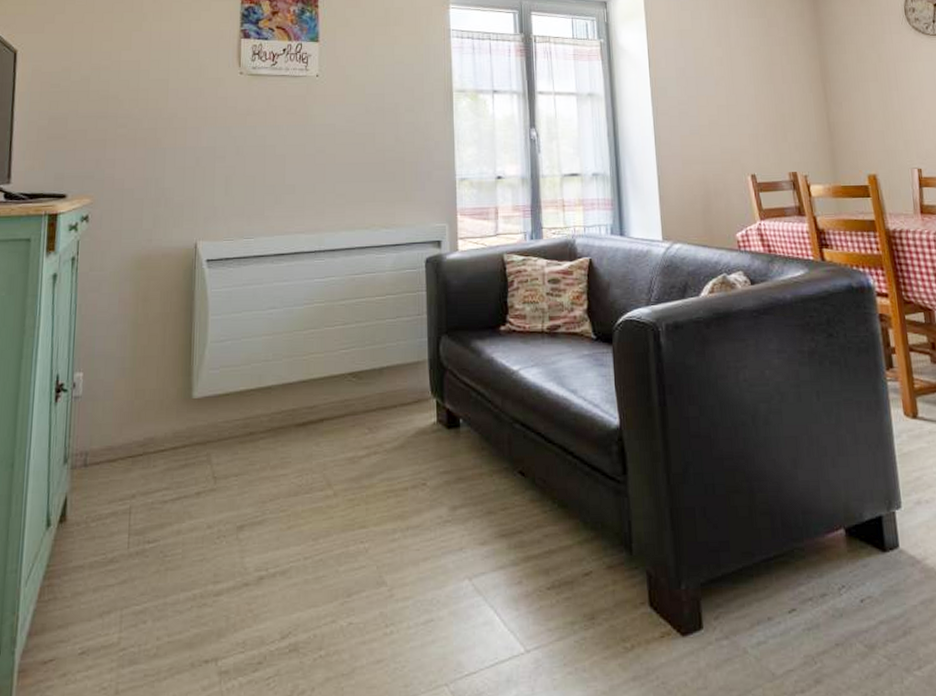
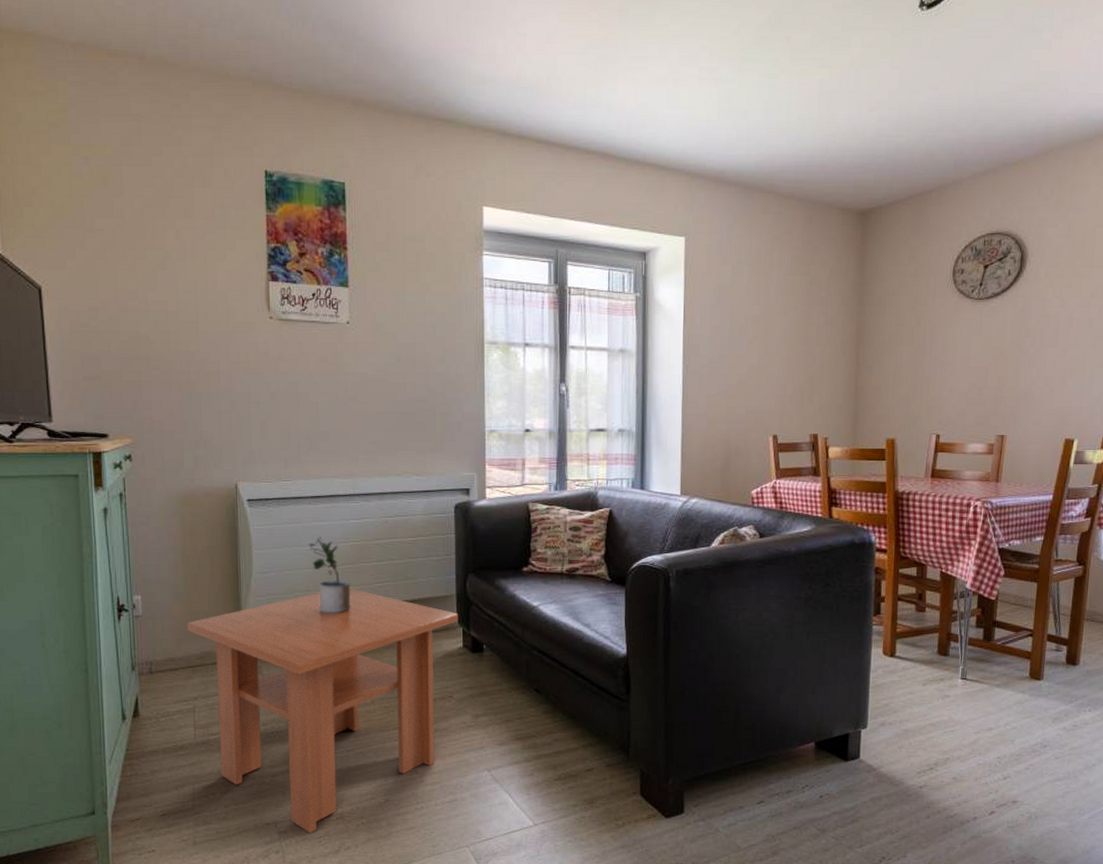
coffee table: none [130,356,432,672] -> present [186,588,459,833]
potted plant: none [269,298,314,387] -> present [308,537,351,614]

